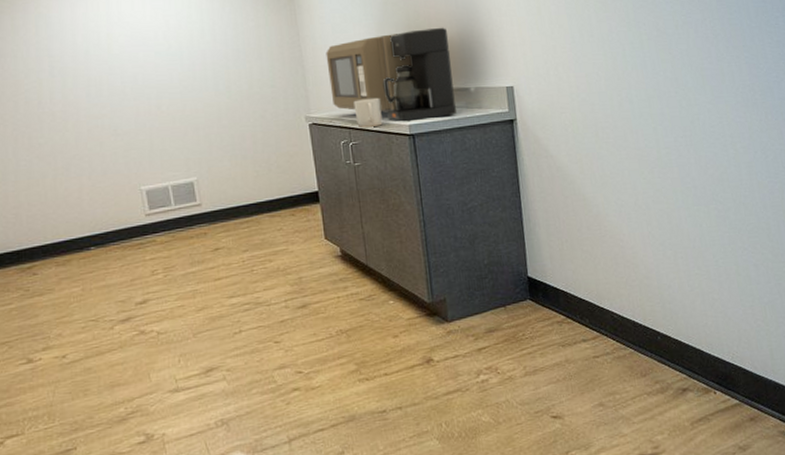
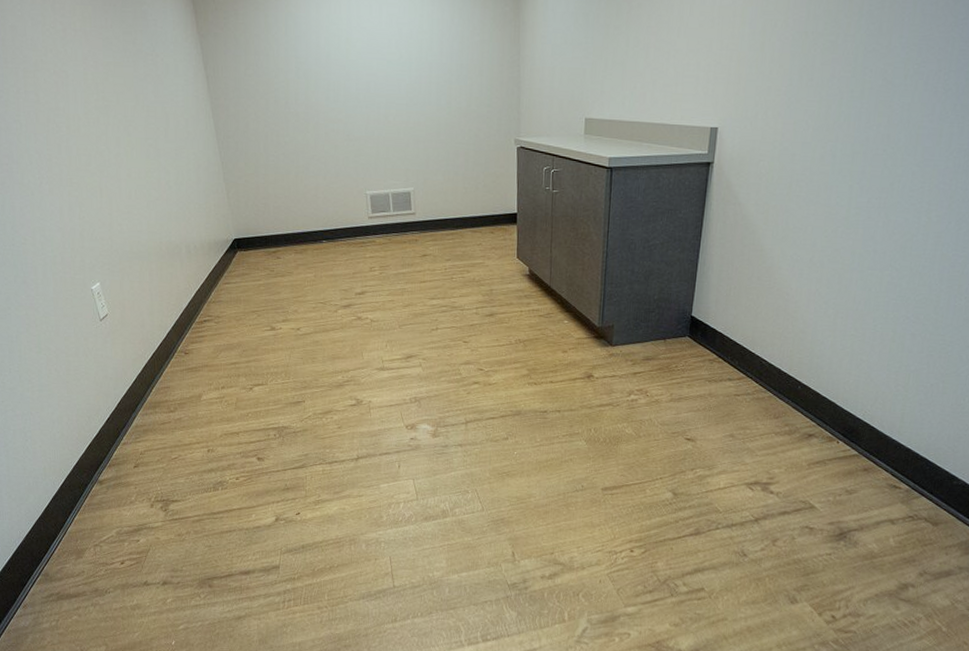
microwave: present [326,34,414,113] -> none [541,60,624,143]
mug: present [353,97,383,128] -> none [560,126,587,157]
coffee maker: present [382,27,457,122] -> none [590,57,665,154]

